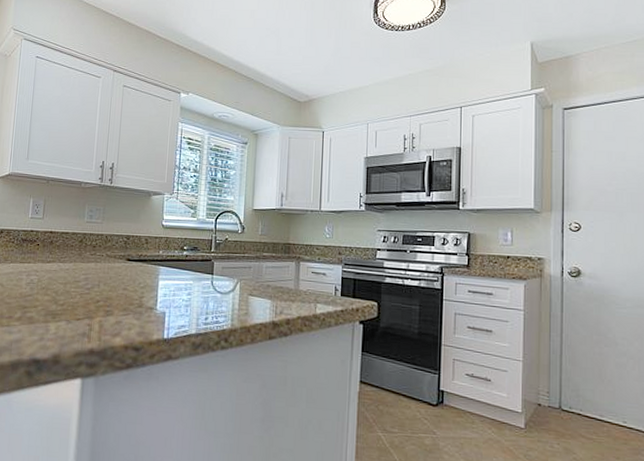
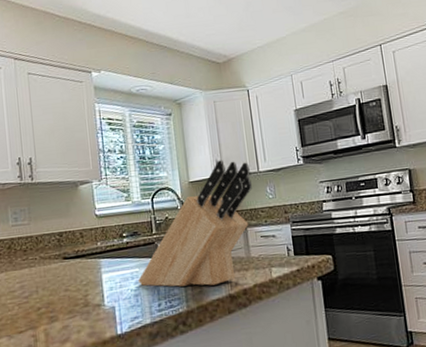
knife block: none [191,193,312,310] -> present [138,160,252,287]

